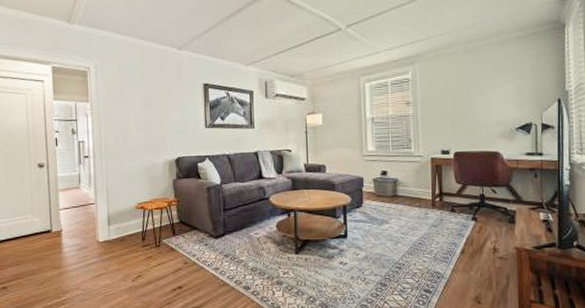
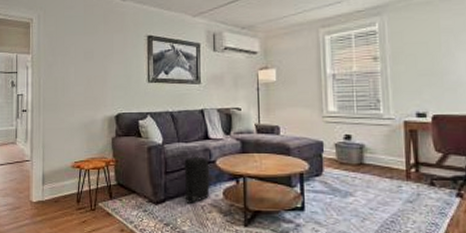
backpack: none [240,192,264,236] -> present [183,154,209,203]

